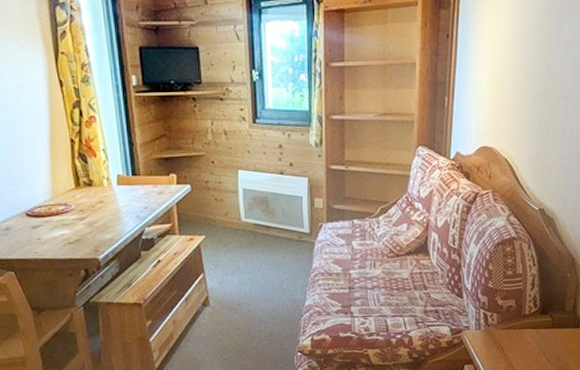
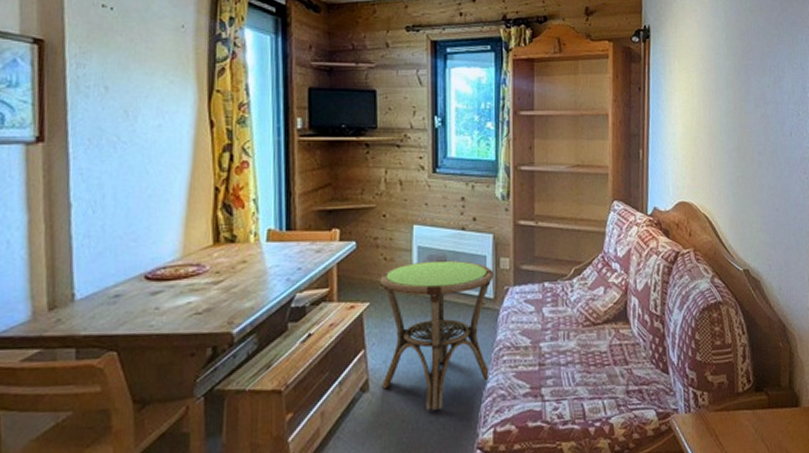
side table: none [212,200,309,322] -> present [380,260,494,411]

